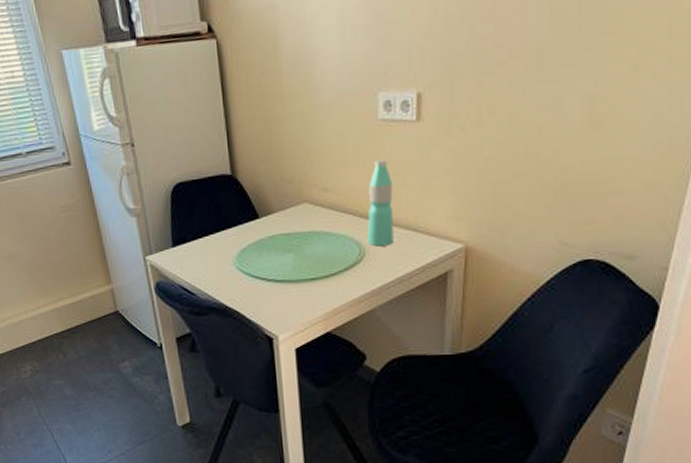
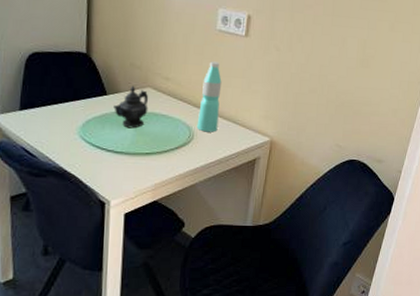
teapot: none [268,203,308,253] -> present [114,85,149,129]

